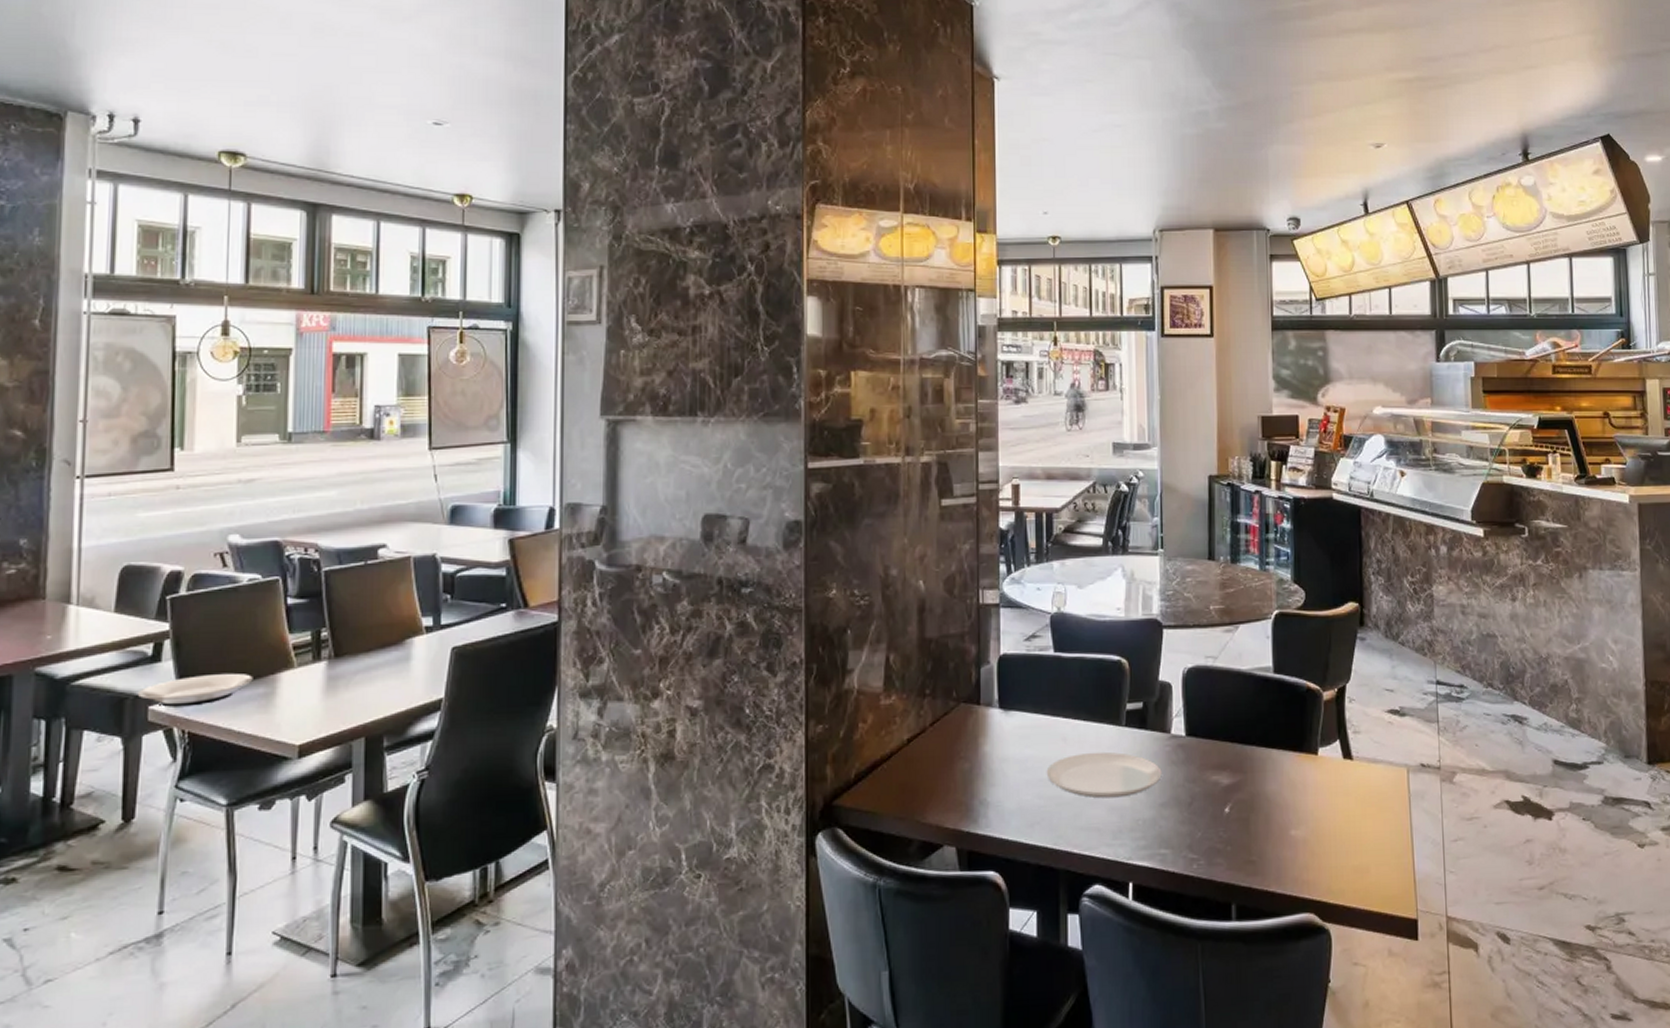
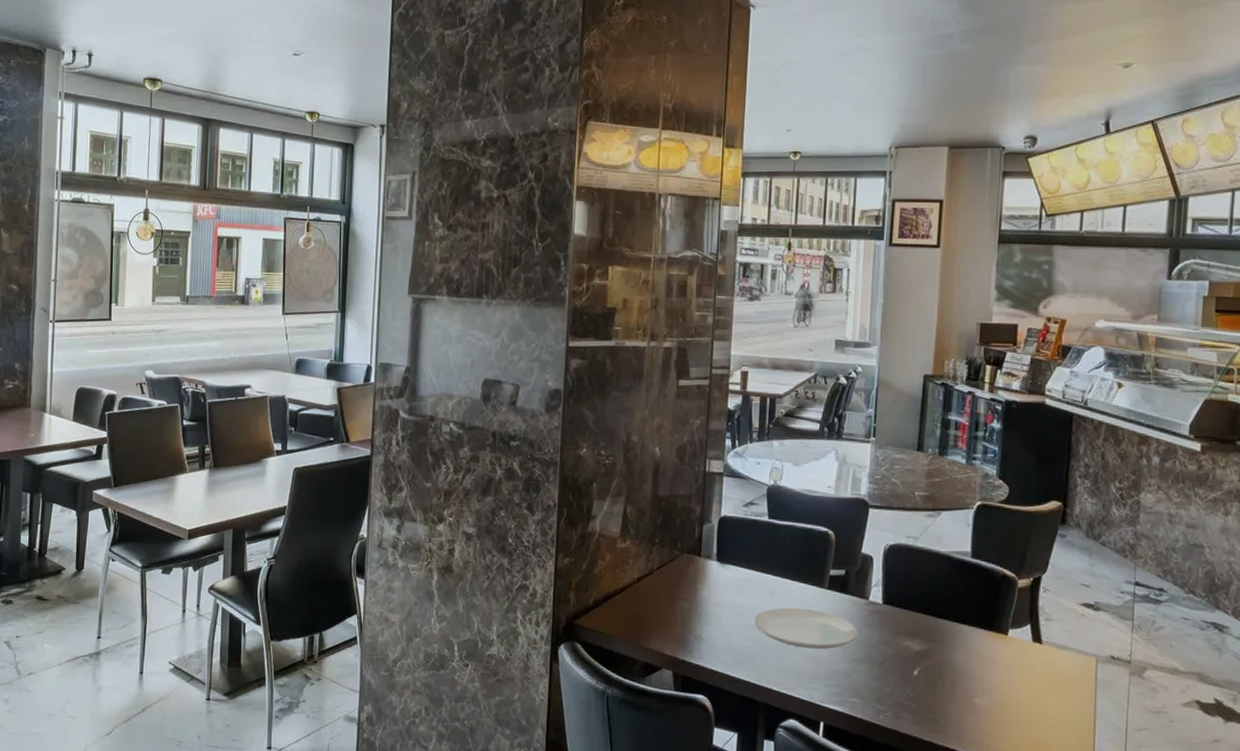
plate: present [137,672,253,707] -> none [86,471,160,494]

